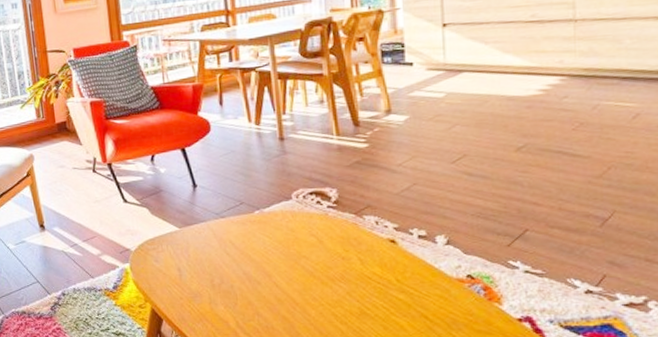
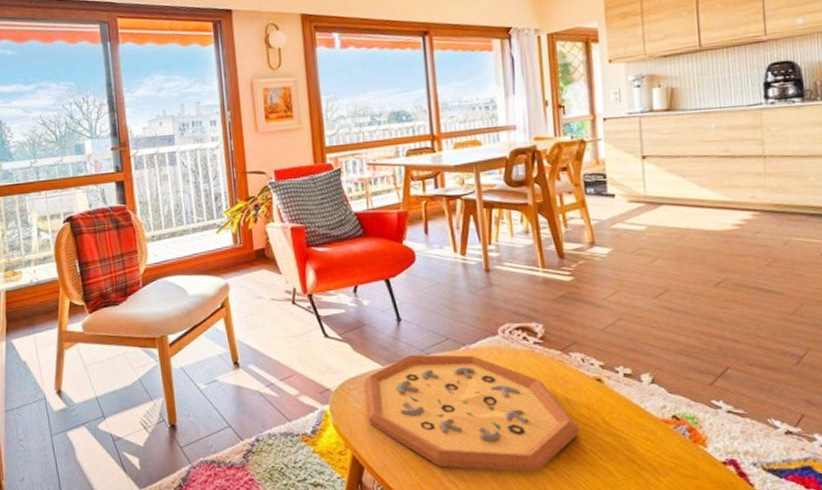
decorative tray: none [163,218,372,325] -> present [365,354,579,472]

